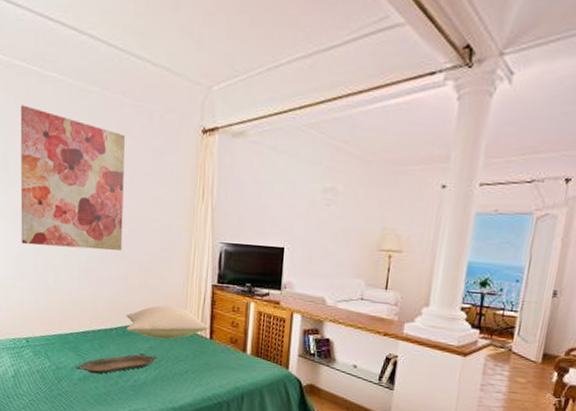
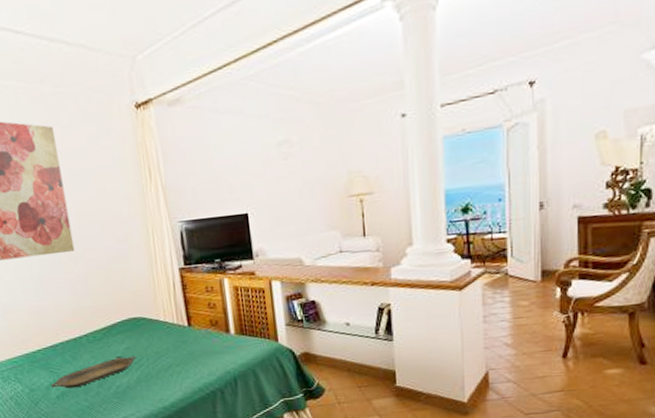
pillow: present [126,305,209,339] -> none [93,299,185,338]

